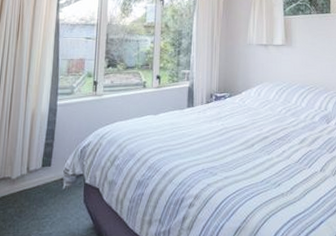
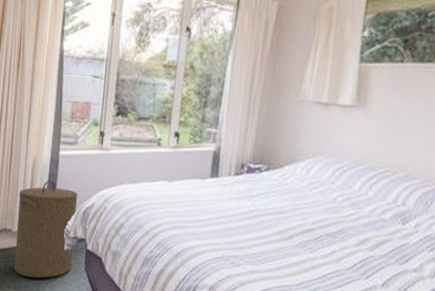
laundry hamper: none [13,127,76,219] -> present [14,179,78,279]

